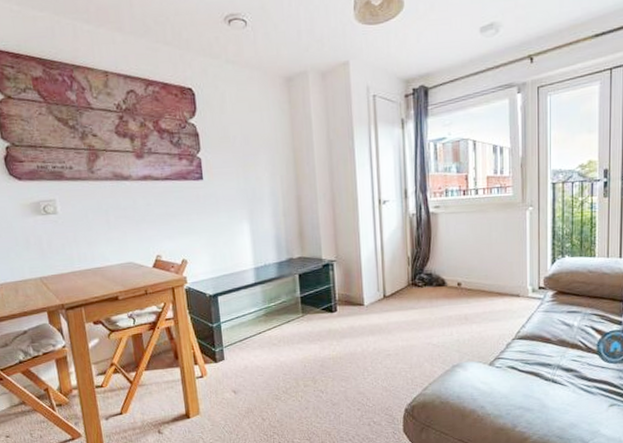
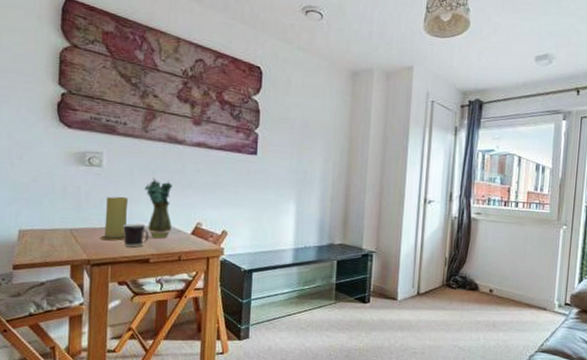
candle: none [67,239,91,284] -> present [100,196,129,241]
mug: none [88,263,114,288] -> present [123,223,149,248]
vase: none [100,217,134,276] -> present [144,177,172,239]

